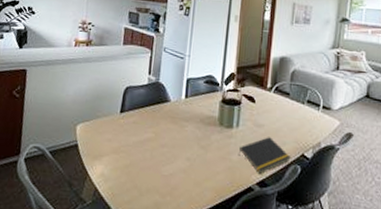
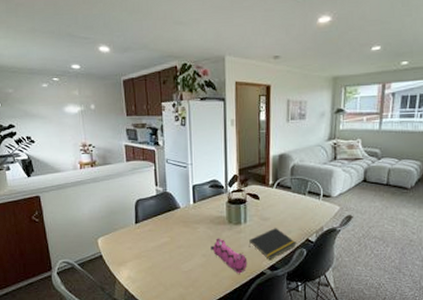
pencil case: none [196,140,235,186] -> present [211,238,248,274]

